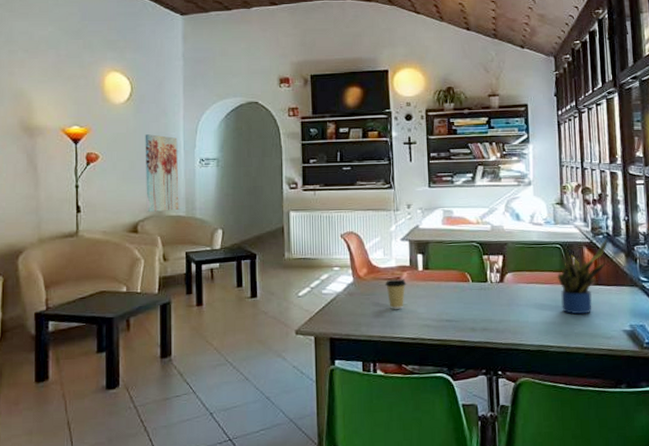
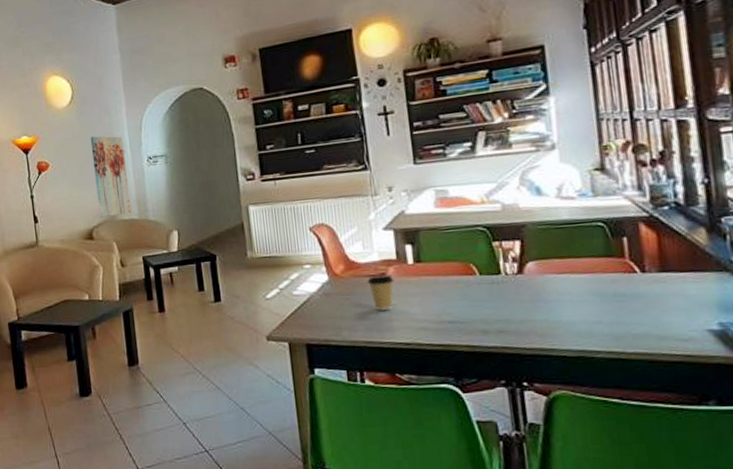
potted plant: present [557,238,609,315] -> none [600,209,679,311]

